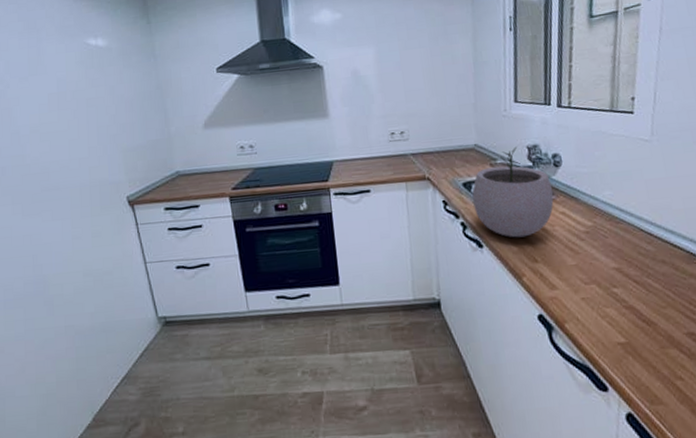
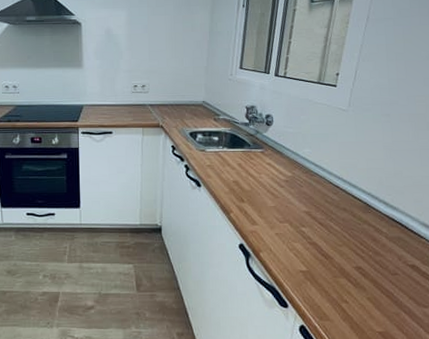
plant pot: present [472,146,554,238] -> none [197,106,263,181]

